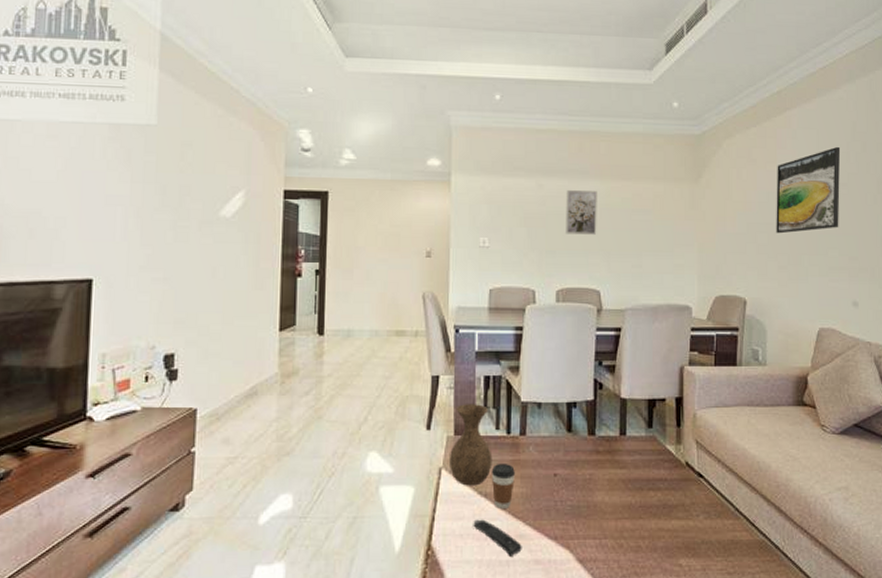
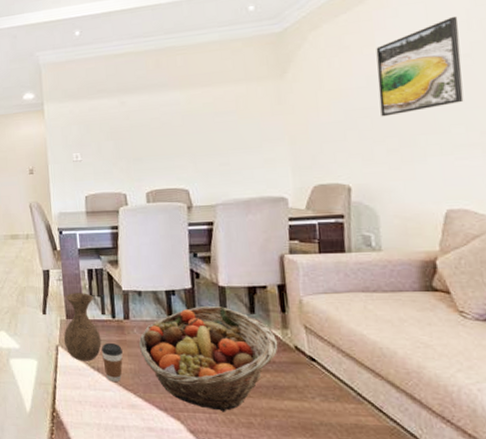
remote control: present [473,519,522,556] -> none [89,389,135,423]
fruit basket: none [533,419,671,537] -> present [138,305,278,412]
wall art: present [566,190,597,235] -> none [147,101,181,142]

